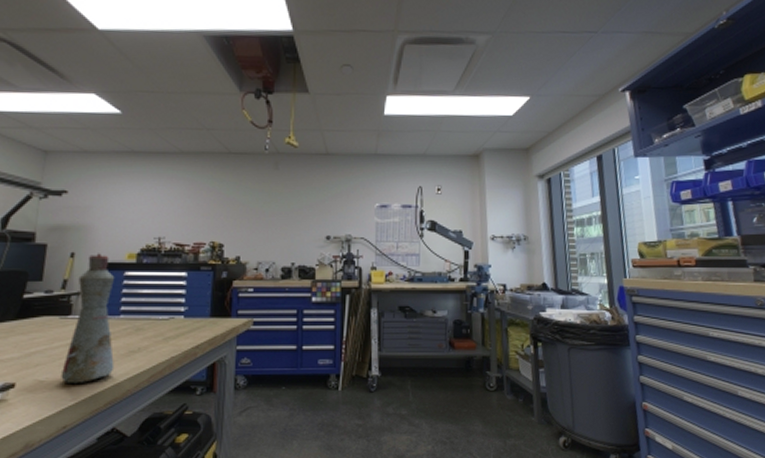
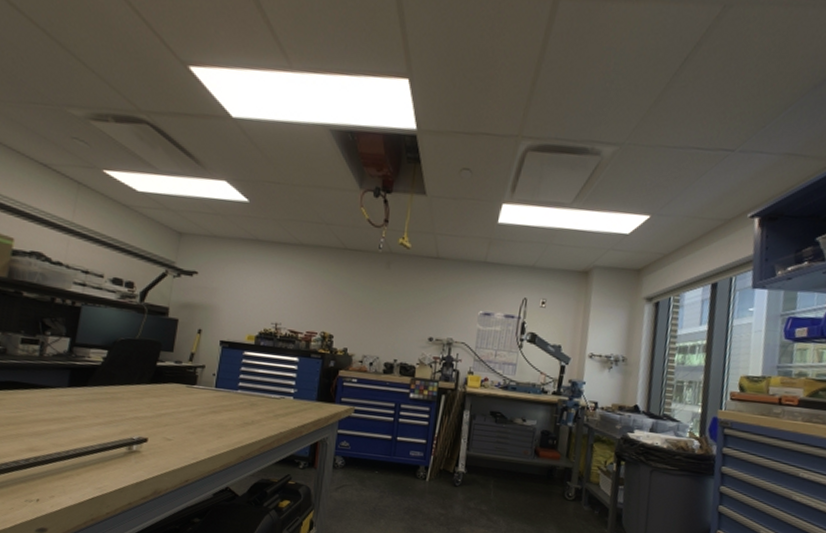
bottle: present [60,253,115,385] -> none [185,332,236,446]

